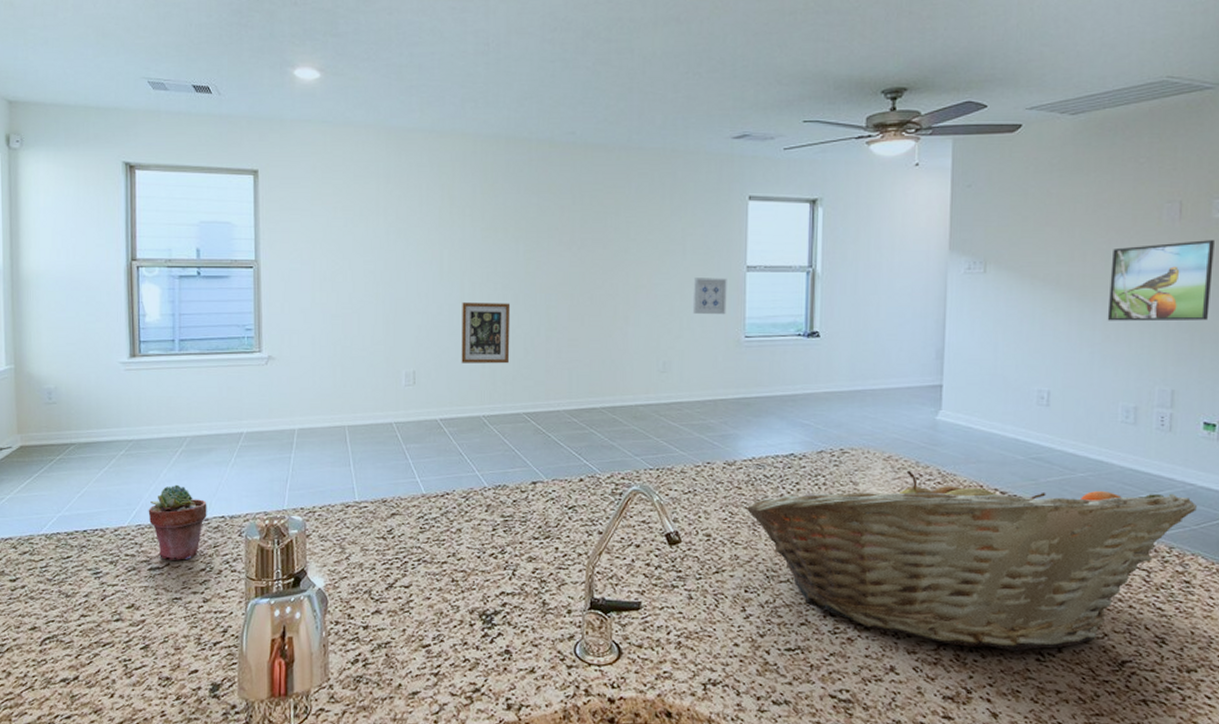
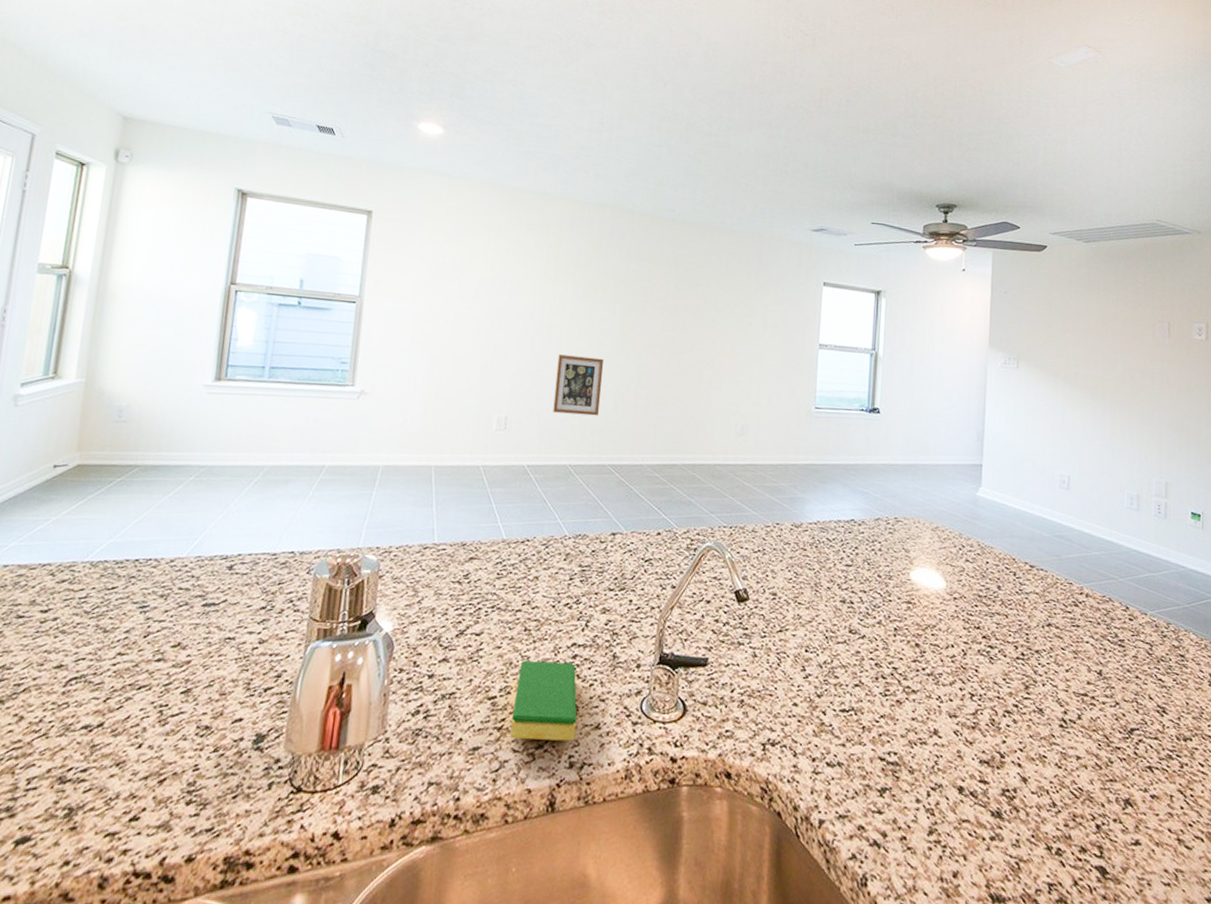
potted succulent: present [148,484,207,560] -> none [211,515,277,597]
dish sponge: none [447,609,511,685] -> present [510,660,577,742]
wall art: present [692,278,727,315] -> none [770,350,802,387]
fruit basket: present [747,470,1197,652] -> none [810,541,1188,718]
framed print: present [1107,240,1214,322] -> none [1114,356,1195,424]

